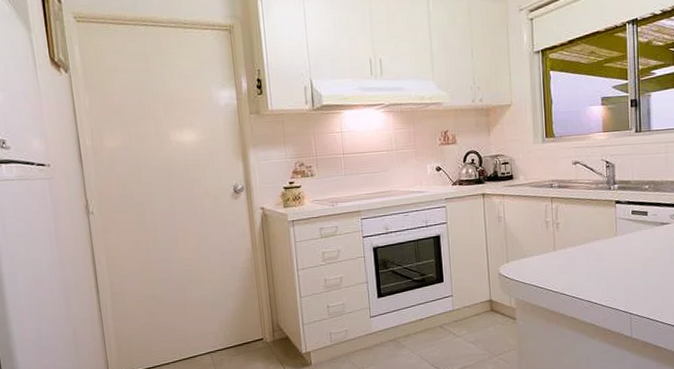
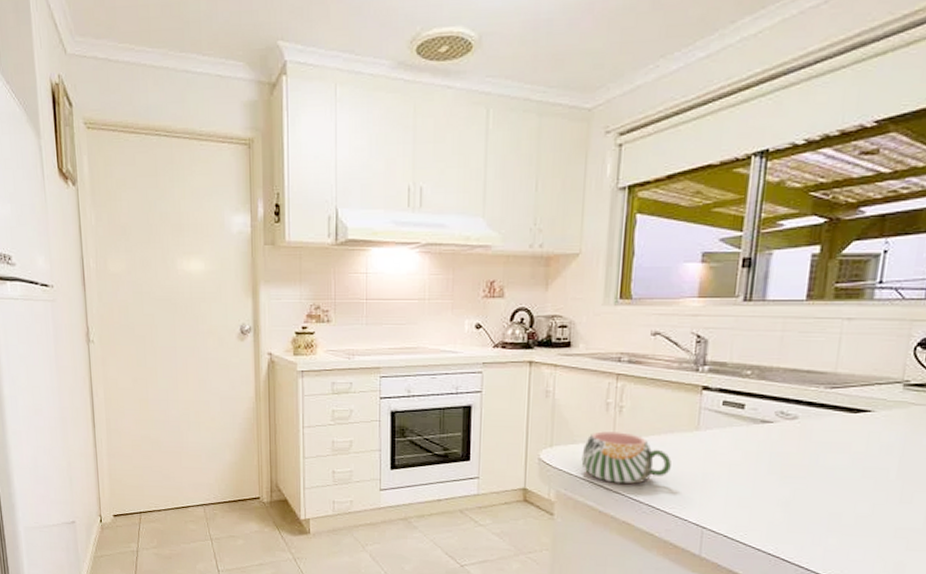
mug: none [532,244,601,286] -> present [581,431,671,484]

